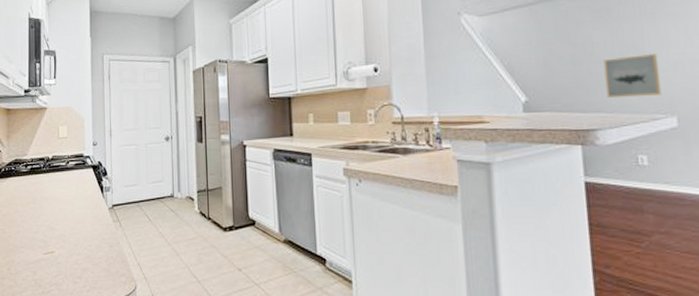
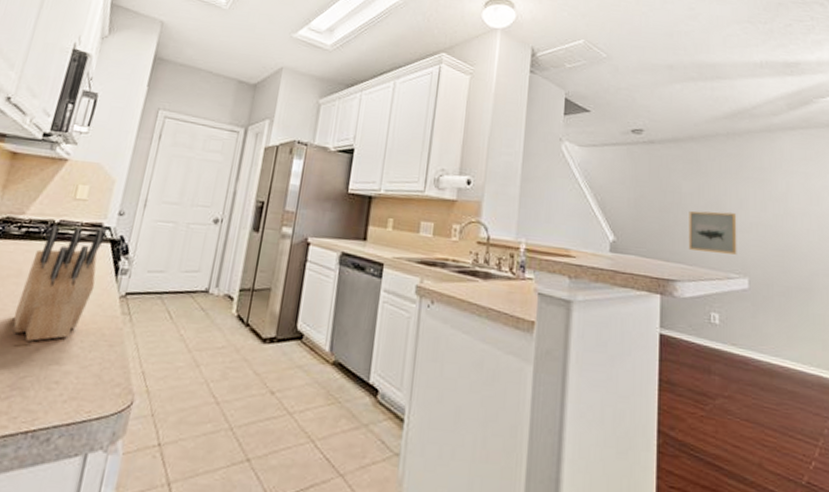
knife block: none [38,158,89,249] -> present [13,225,105,342]

